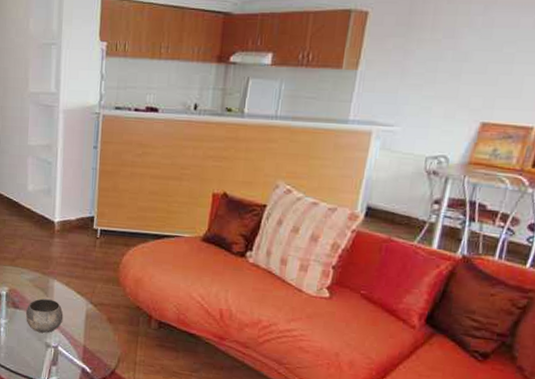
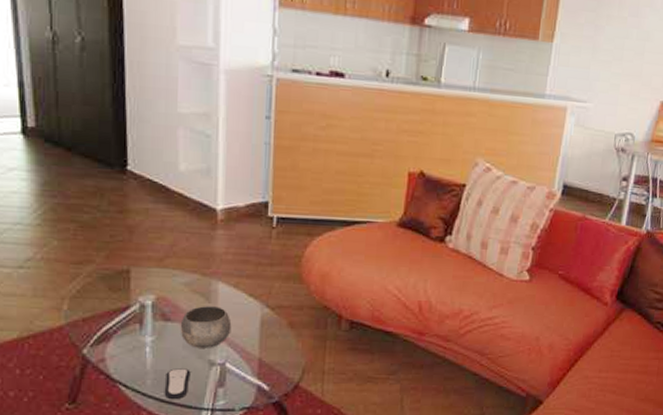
remote control: none [13,346,32,372] -> present [164,368,191,400]

